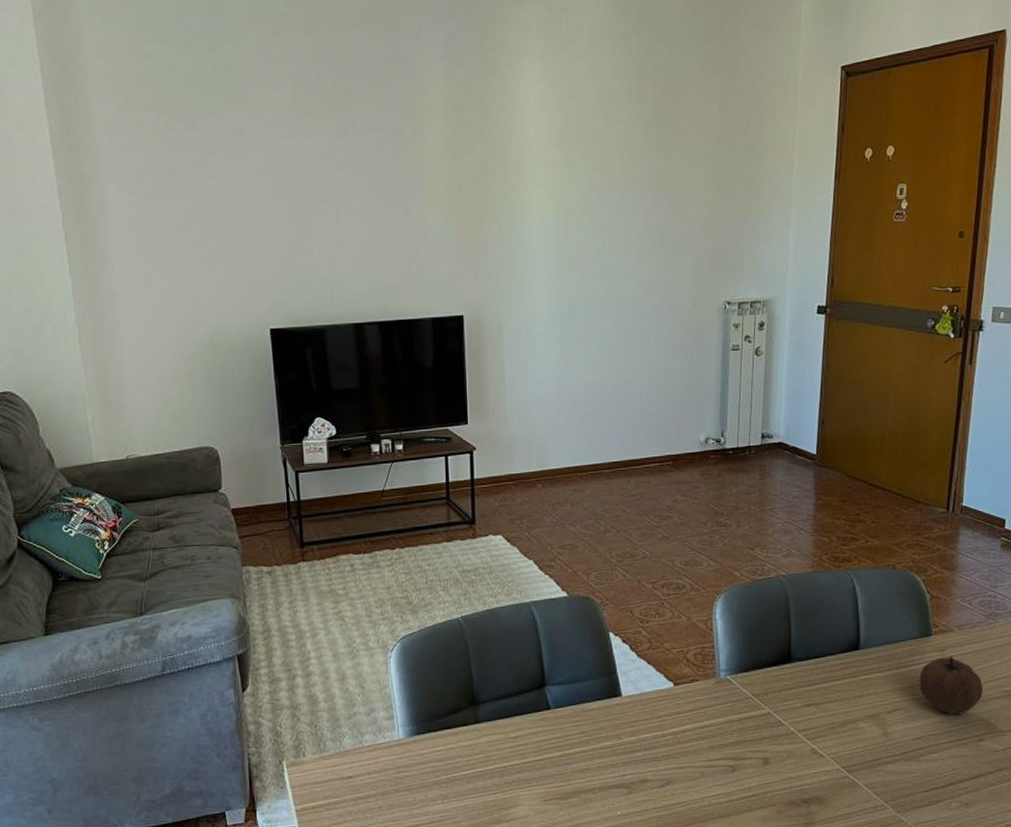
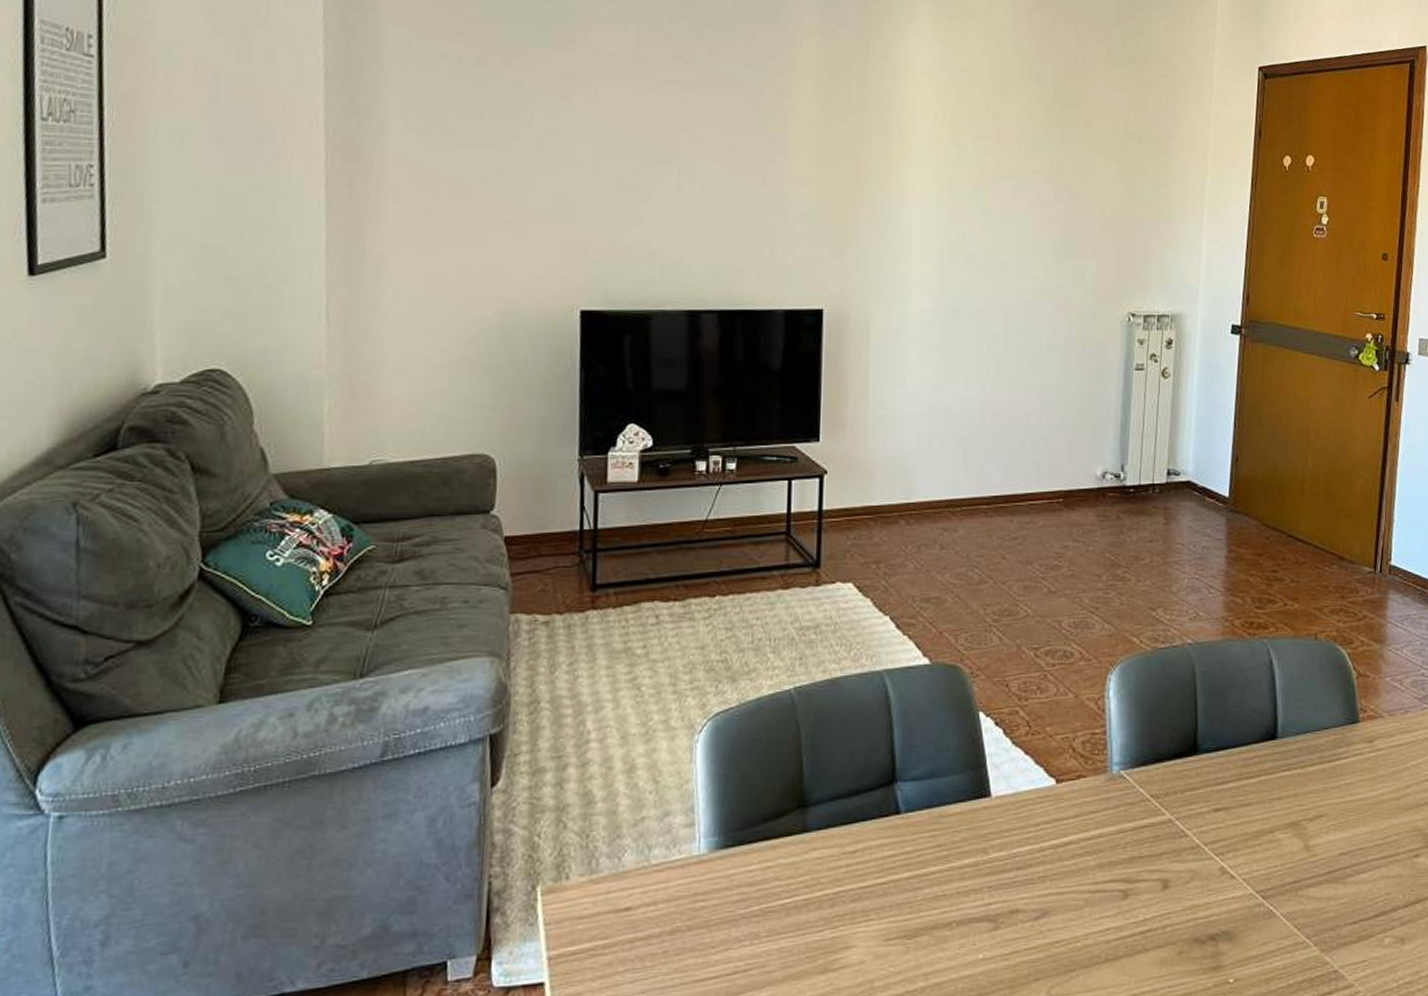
fruit: present [919,656,983,715] -> none [1345,748,1418,823]

